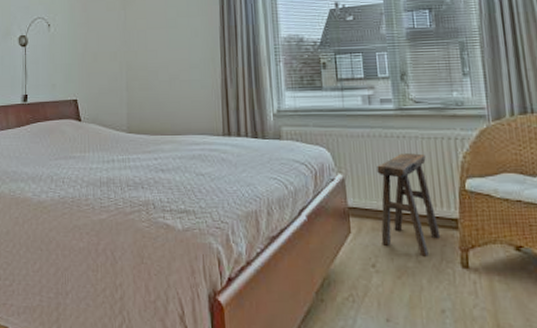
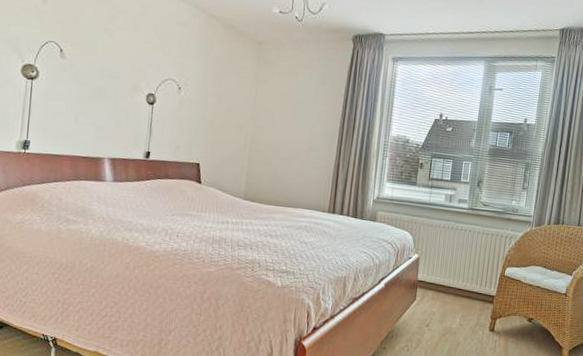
stool: present [377,153,441,257] -> none [437,243,482,322]

